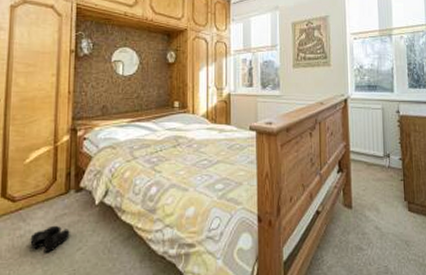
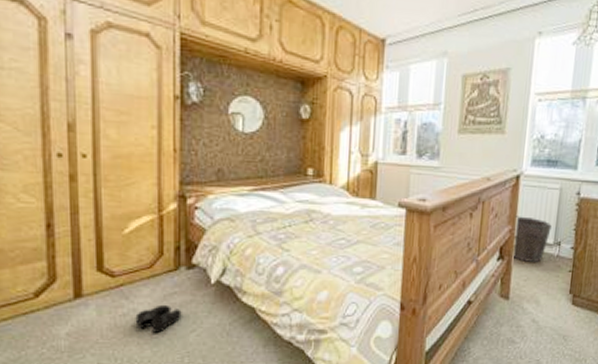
waste bin: none [348,133,380,174] -> present [511,216,552,263]

